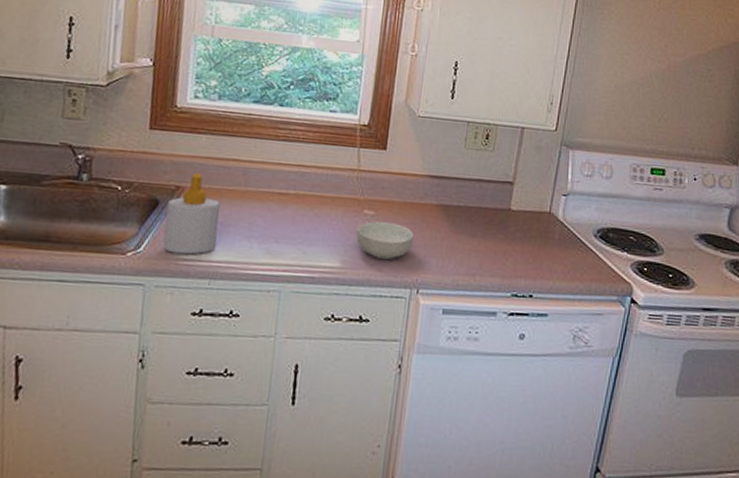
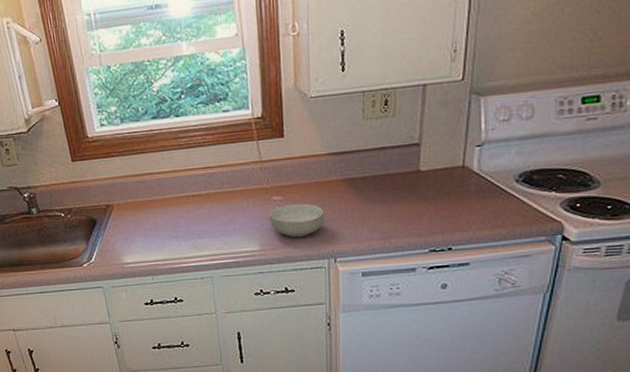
soap bottle: present [163,173,220,255] -> none [102,191,150,260]

